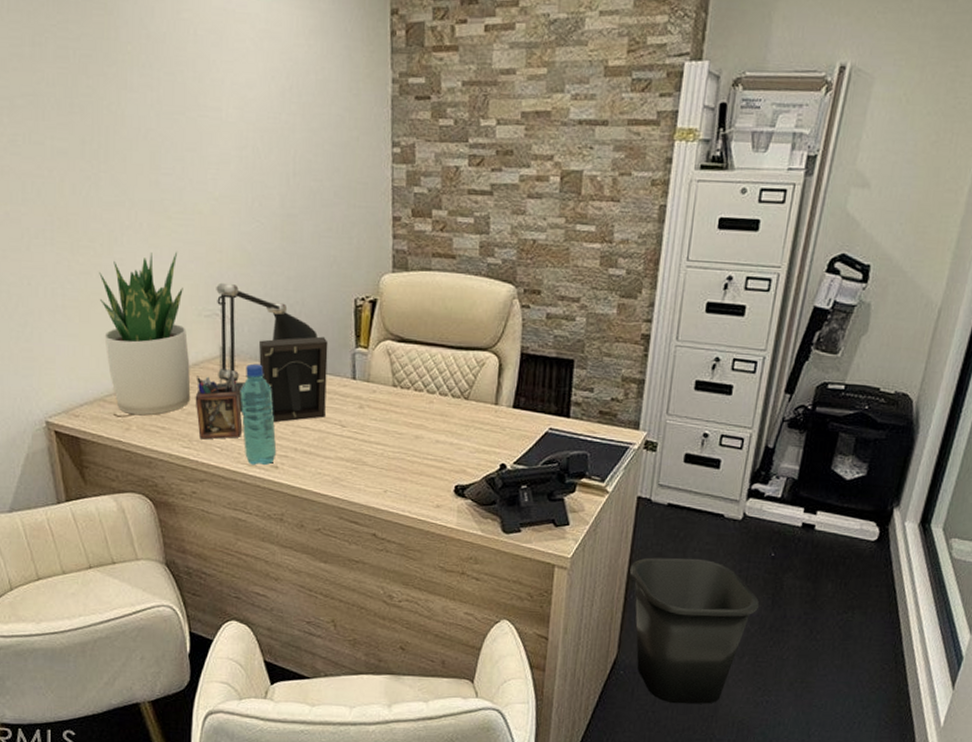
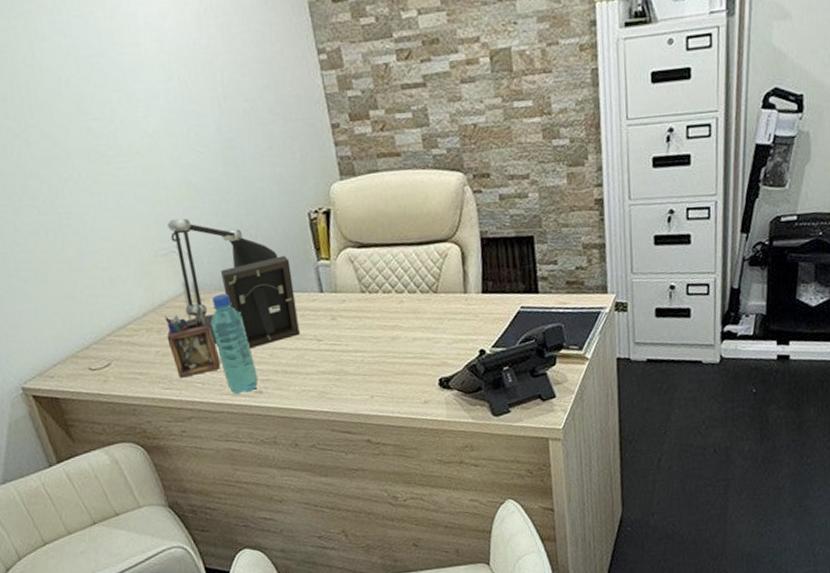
planter: present [99,252,191,416] -> none [47,196,163,366]
waste bin: present [630,557,759,704] -> none [621,407,748,549]

